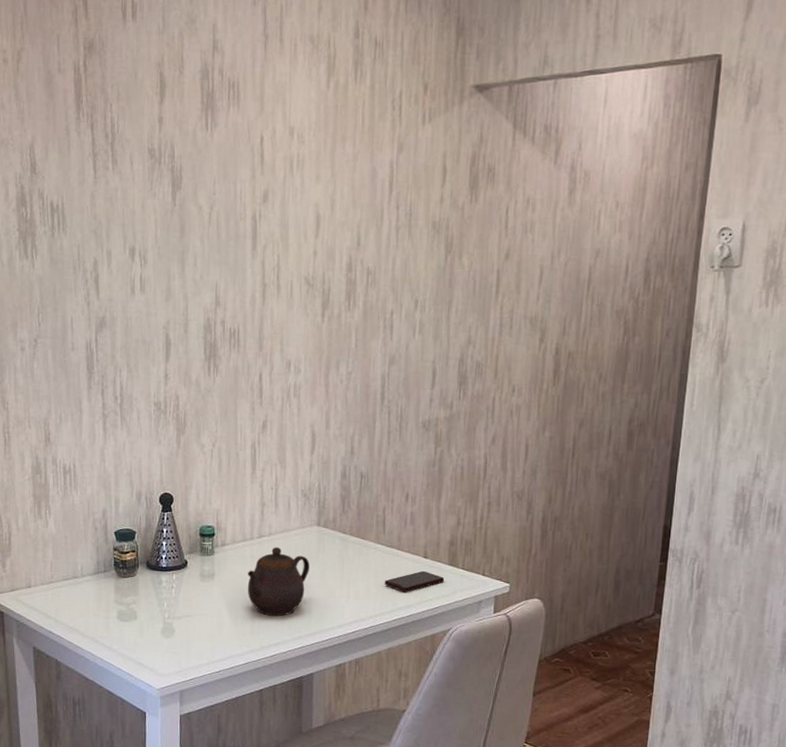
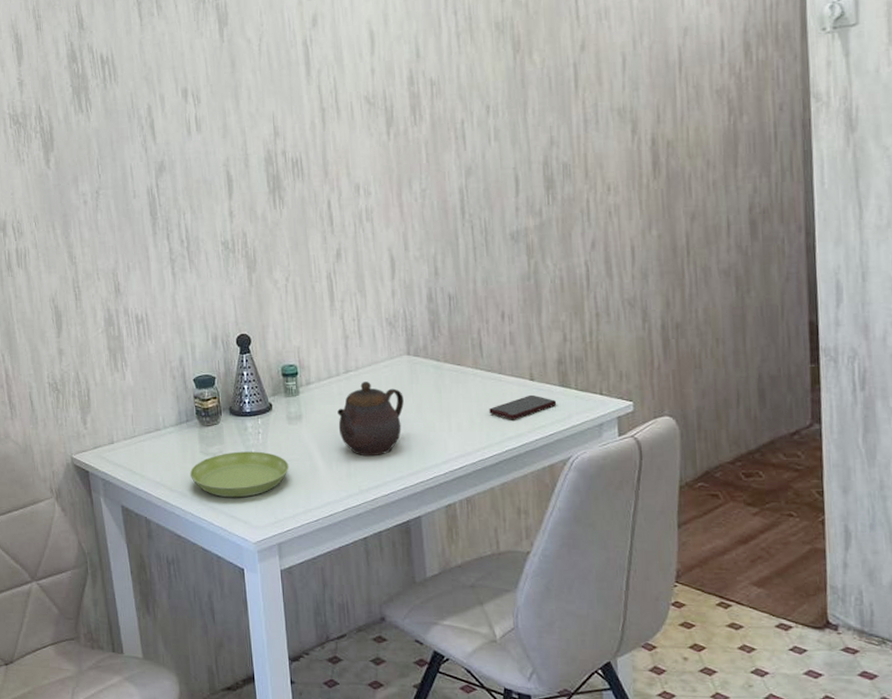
saucer: none [102,603,198,647] -> present [189,451,289,498]

